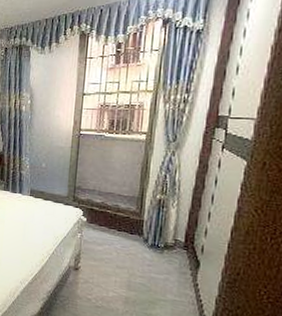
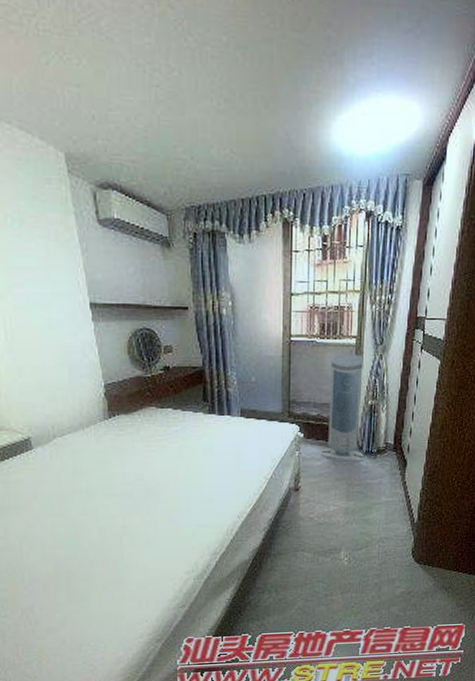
air purifier: none [102,147,153,254] -> present [321,352,364,462]

